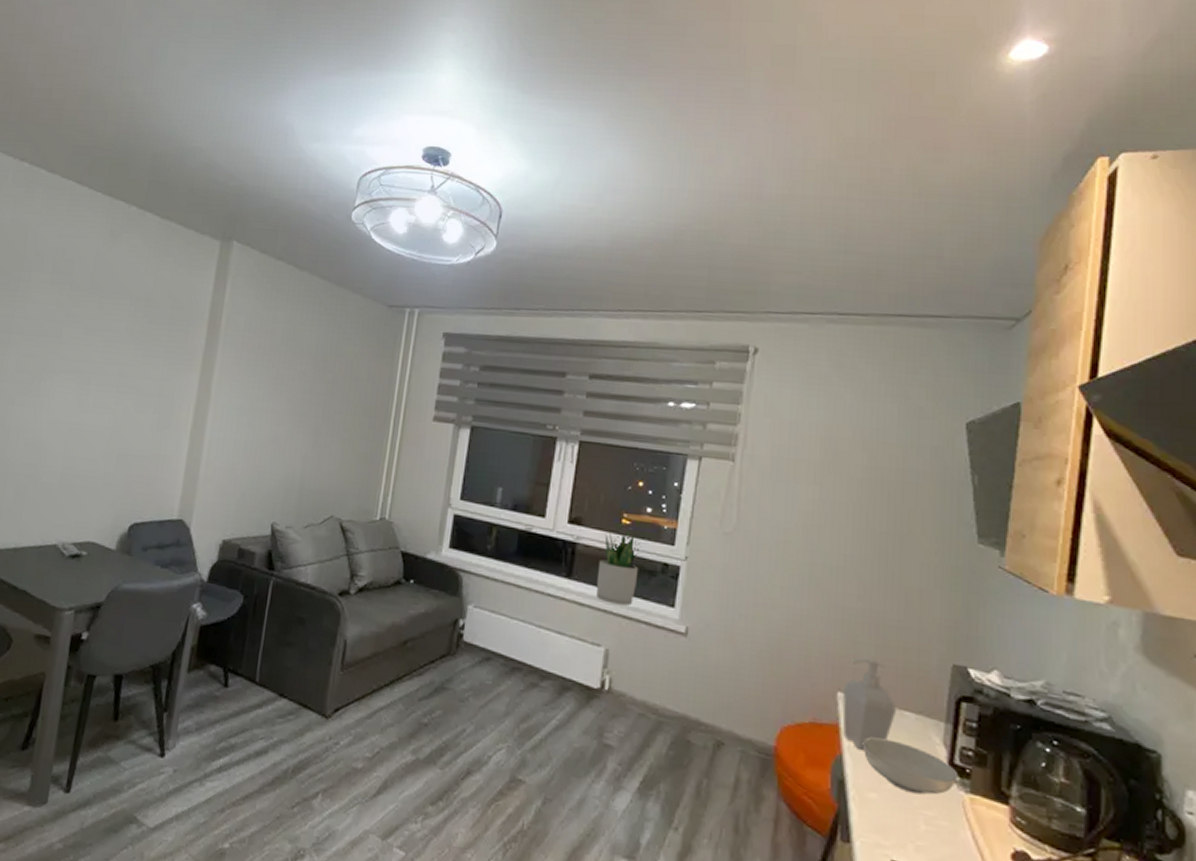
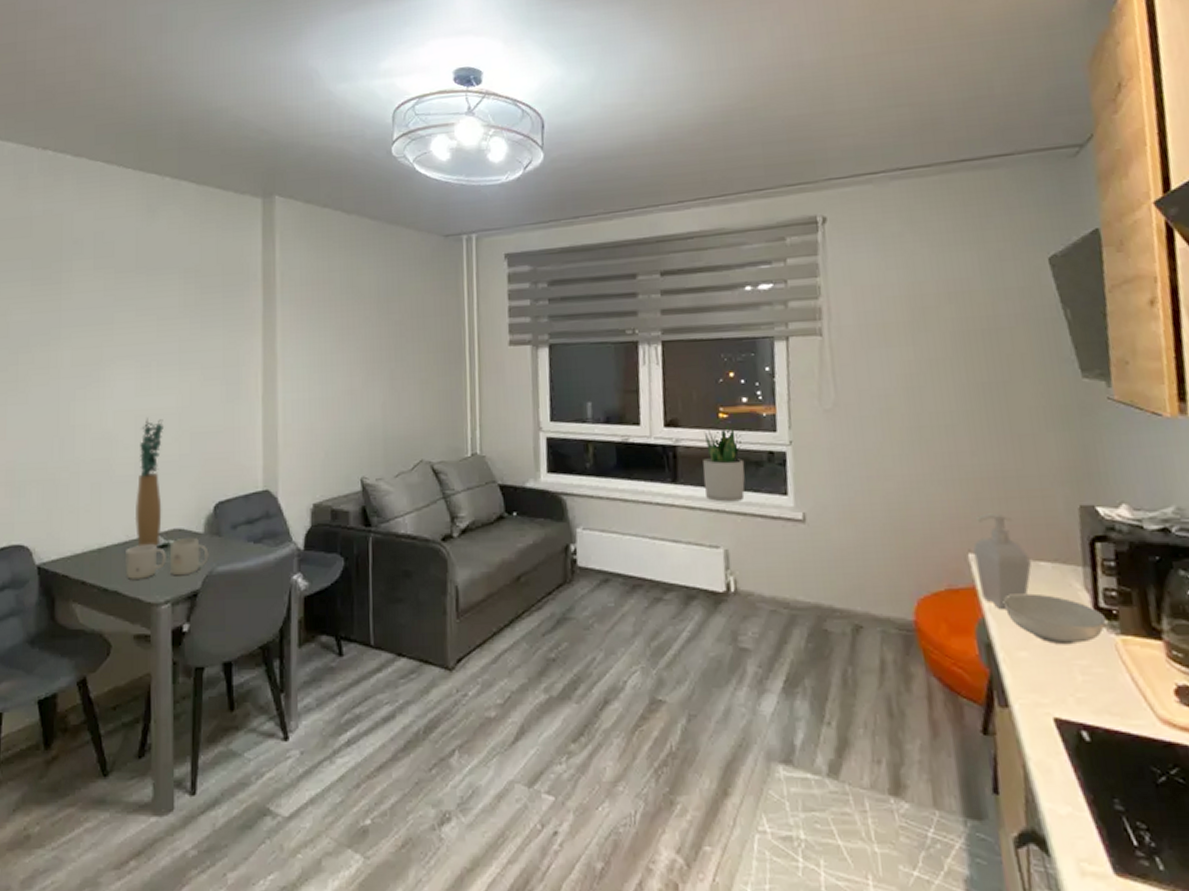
mug: none [36,551,78,584] -> present [125,544,166,579]
vase: none [52,432,94,556] -> present [134,417,163,548]
mug: none [78,551,118,588] -> present [169,537,209,576]

